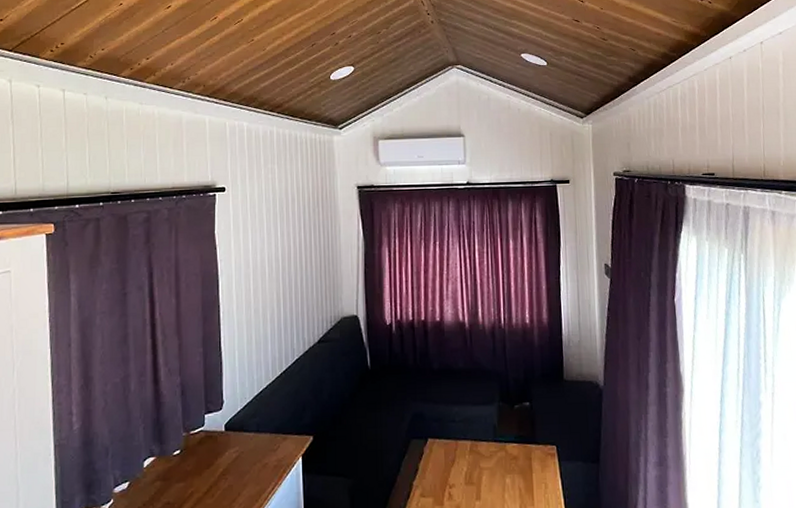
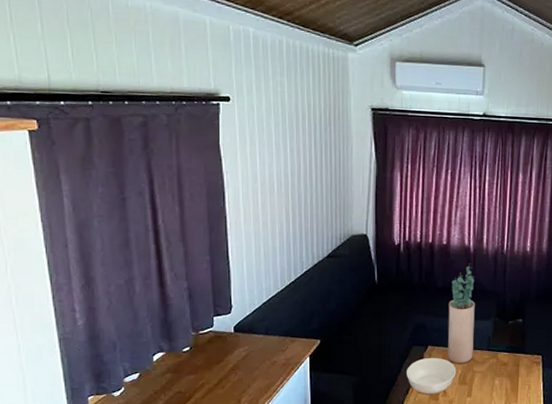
bowl: none [406,452,461,500] -> present [407,357,456,395]
vase: none [447,340,478,460] -> present [447,263,475,364]

